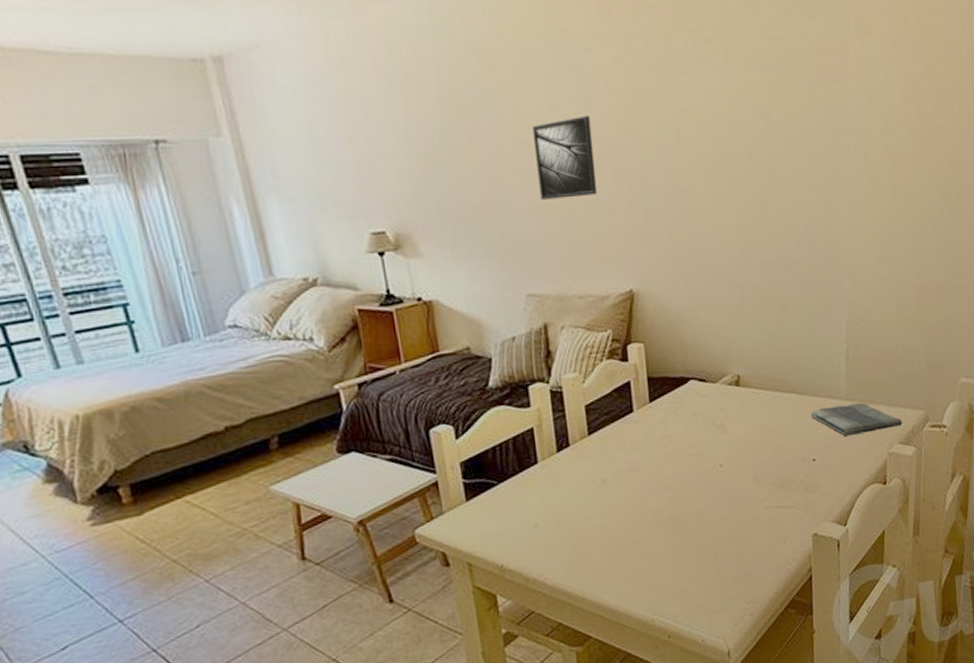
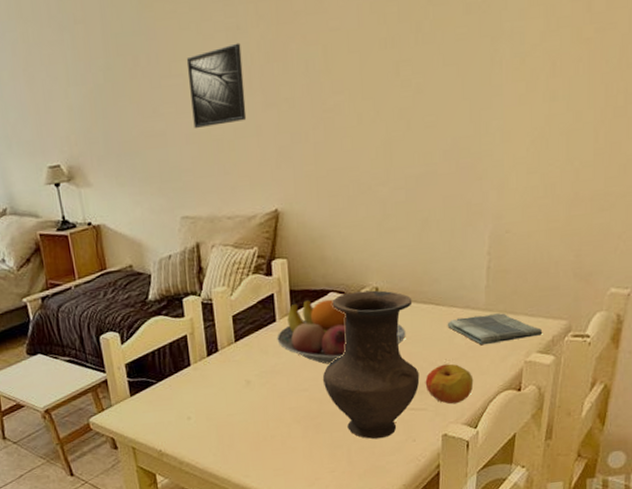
fruit bowl: none [634,387,770,460] -> present [277,299,406,365]
vase: none [686,378,787,543] -> present [323,290,420,440]
apple: none [792,456,840,501] -> present [425,363,474,405]

